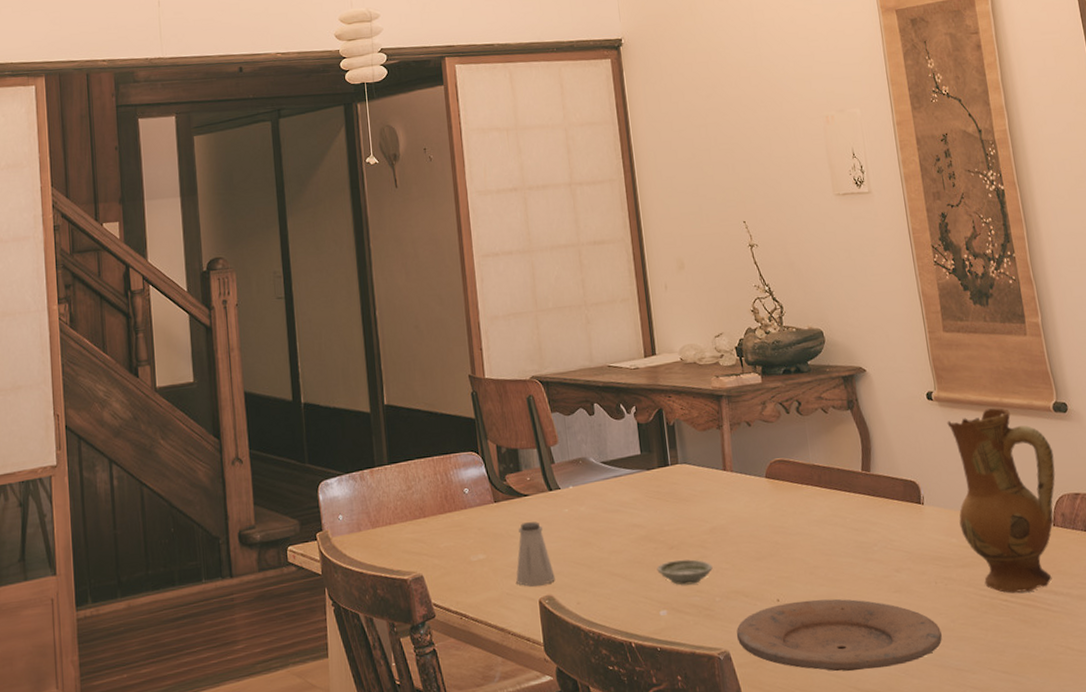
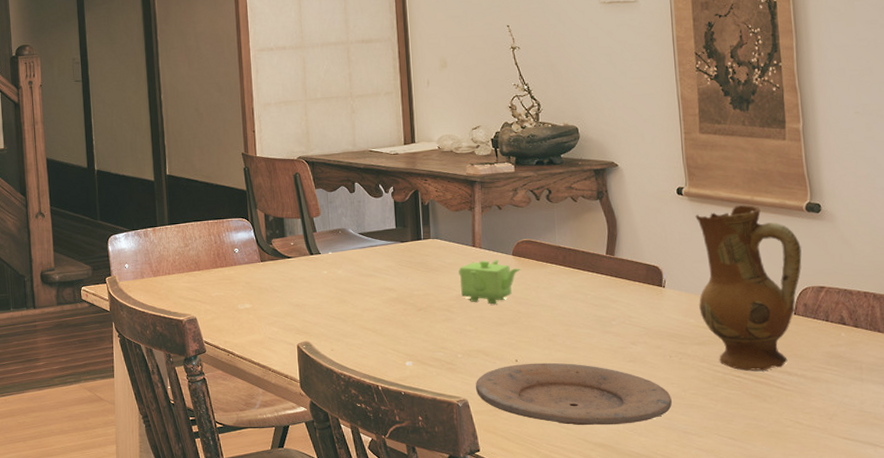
saltshaker: present [516,522,555,586] -> none [278,280,312,333]
saucer: present [657,559,713,585] -> none [405,320,457,342]
teapot: none [710,484,777,537] -> present [459,260,522,305]

